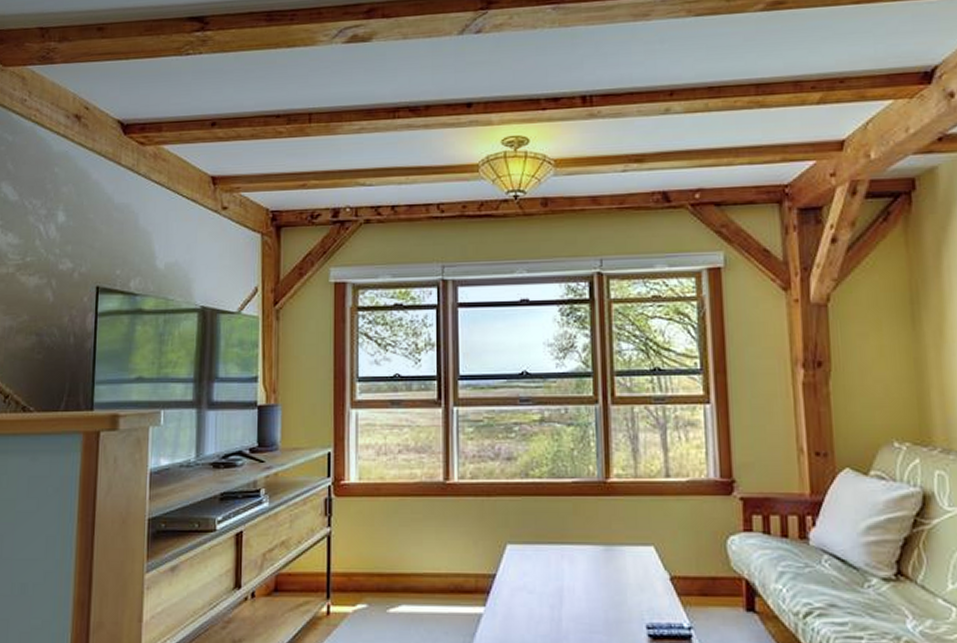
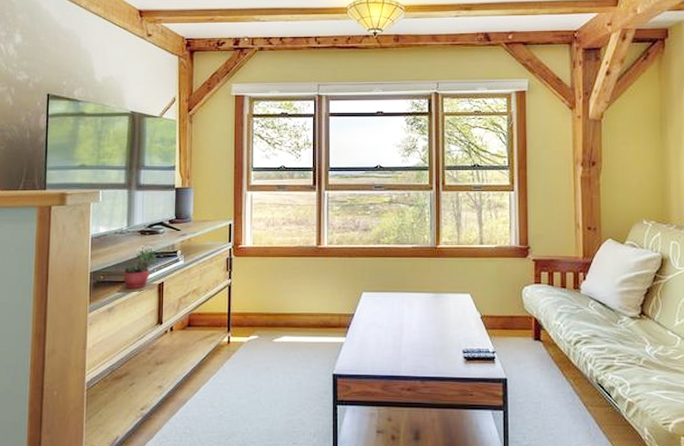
succulent plant: none [182,484,237,546] -> present [117,246,160,293]

